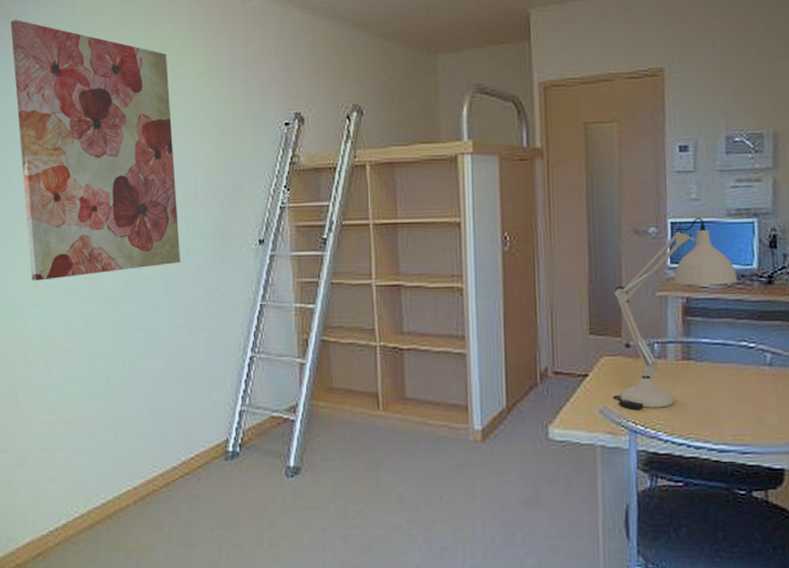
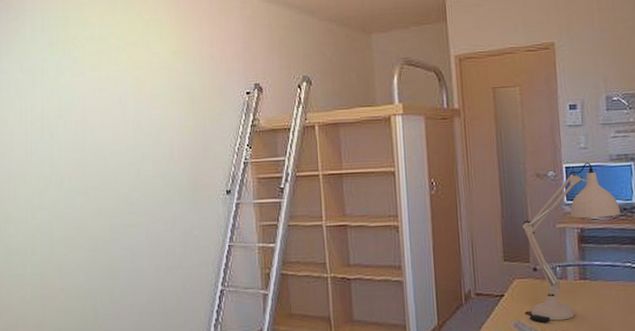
wall art: present [10,20,180,281] -> none [10,10,159,231]

